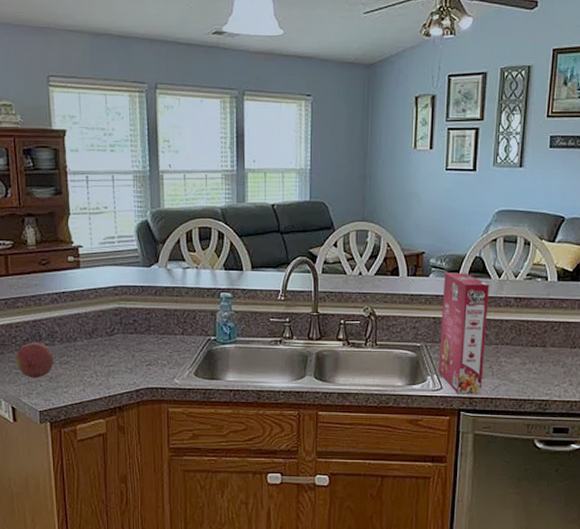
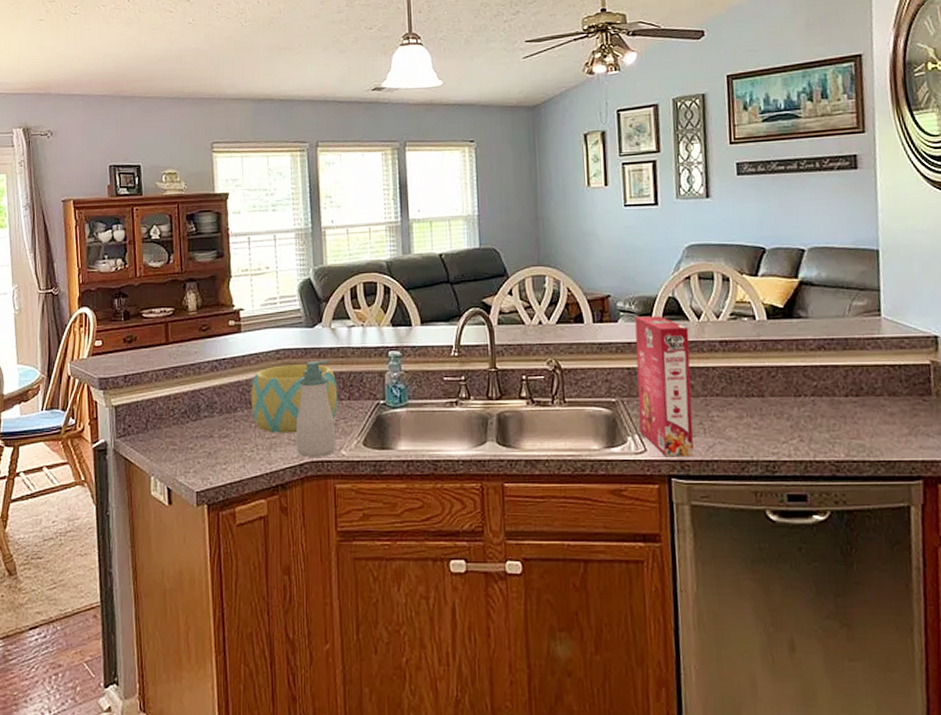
fruit: present [16,342,54,378] -> none [173,414,213,455]
bowl: none [90,301,172,363] -> present [251,364,338,433]
soap bottle: none [132,297,170,384] -> present [295,360,336,457]

